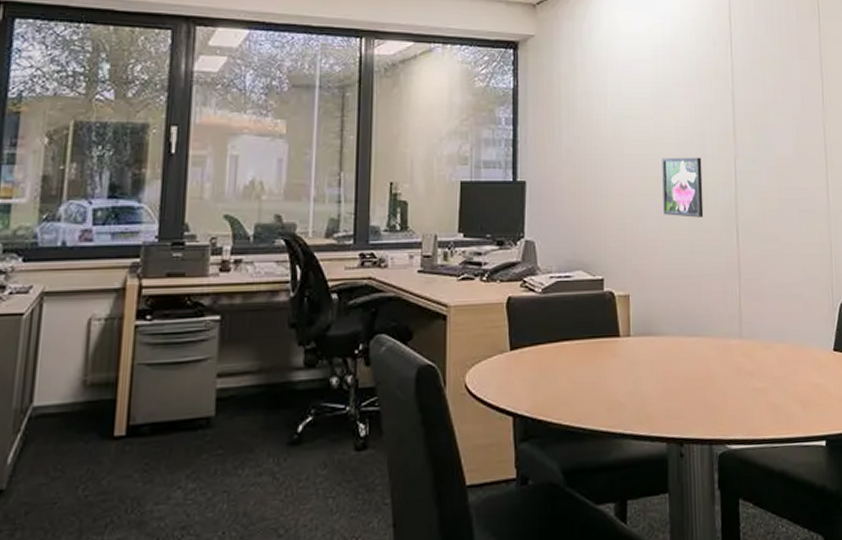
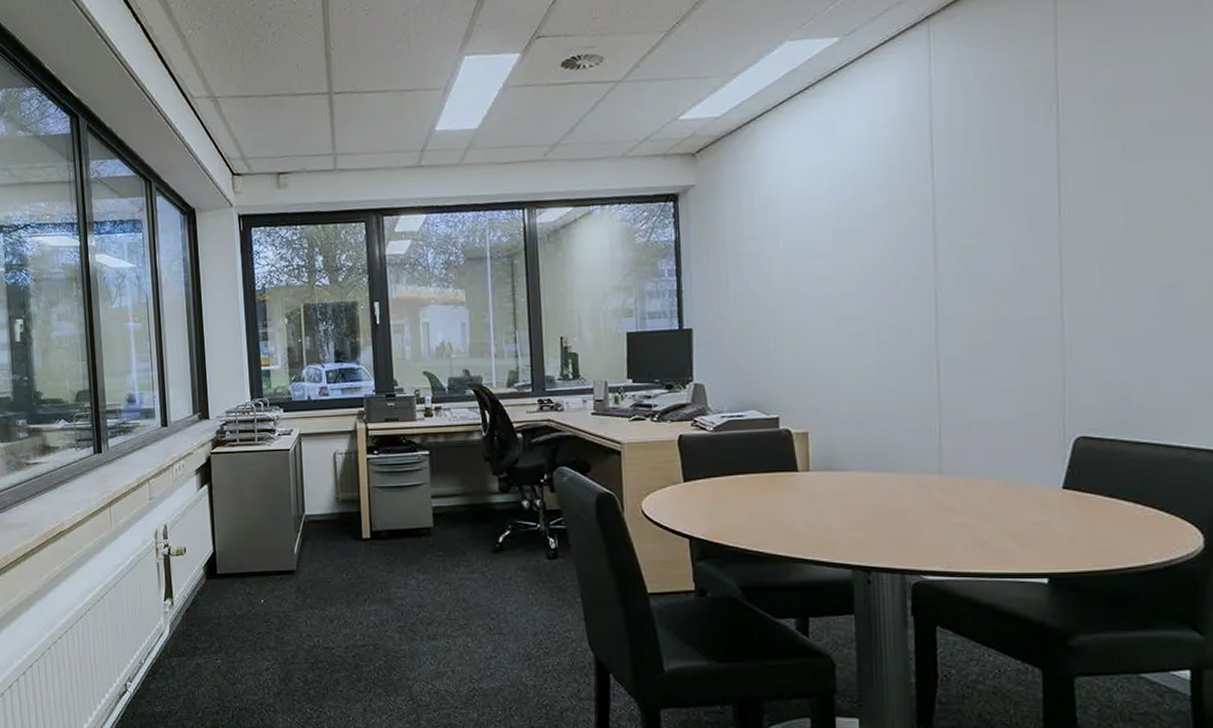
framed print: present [662,157,704,218] -> none [844,292,896,355]

